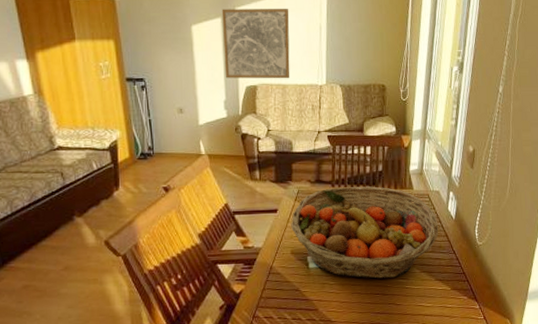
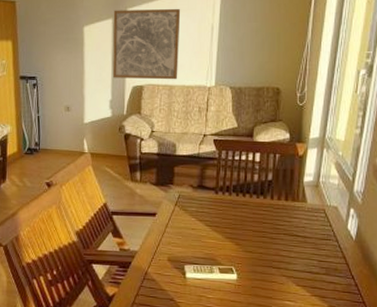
fruit basket: present [291,186,439,279] -> none [169,195,335,299]

